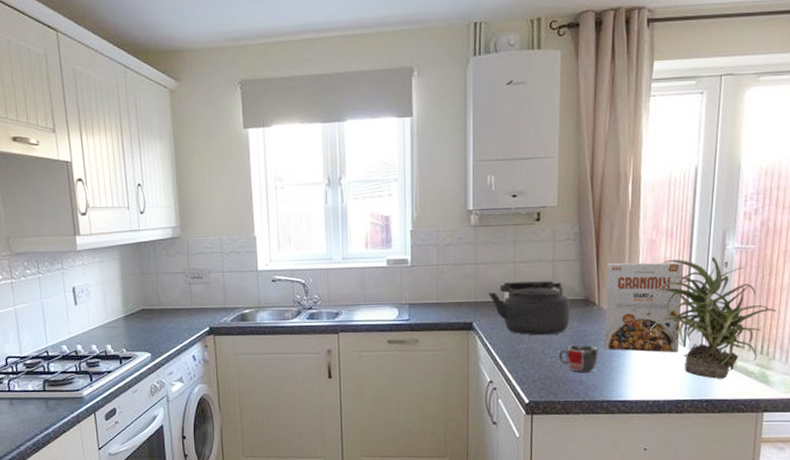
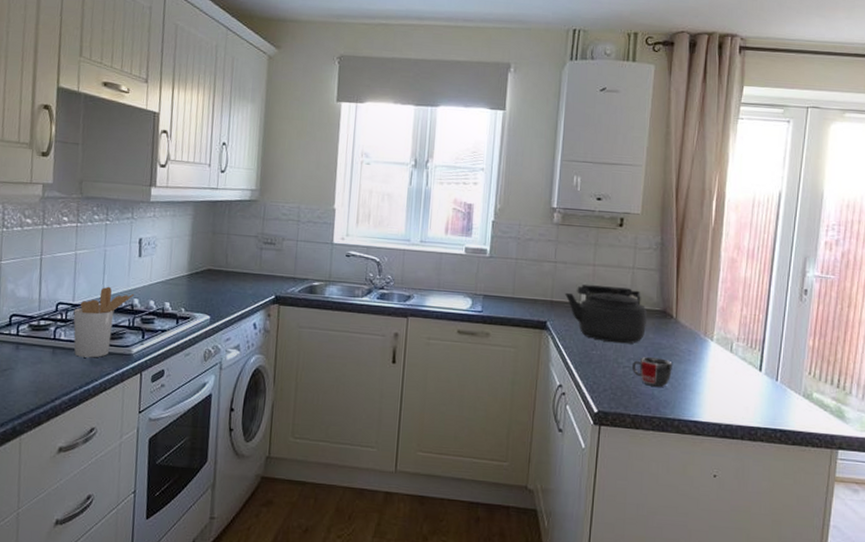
utensil holder: none [23,336,76,405] -> present [73,286,134,358]
cereal box: present [604,262,684,353] -> none [679,277,763,377]
potted plant: present [647,256,777,379] -> none [725,281,855,409]

